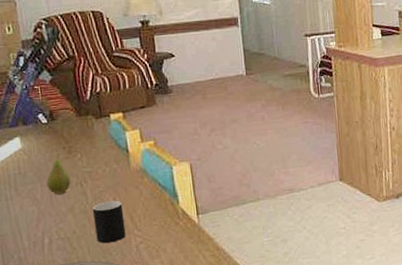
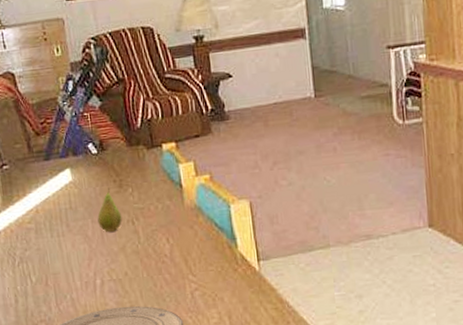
cup: present [92,200,126,244] -> none [144,241,180,288]

